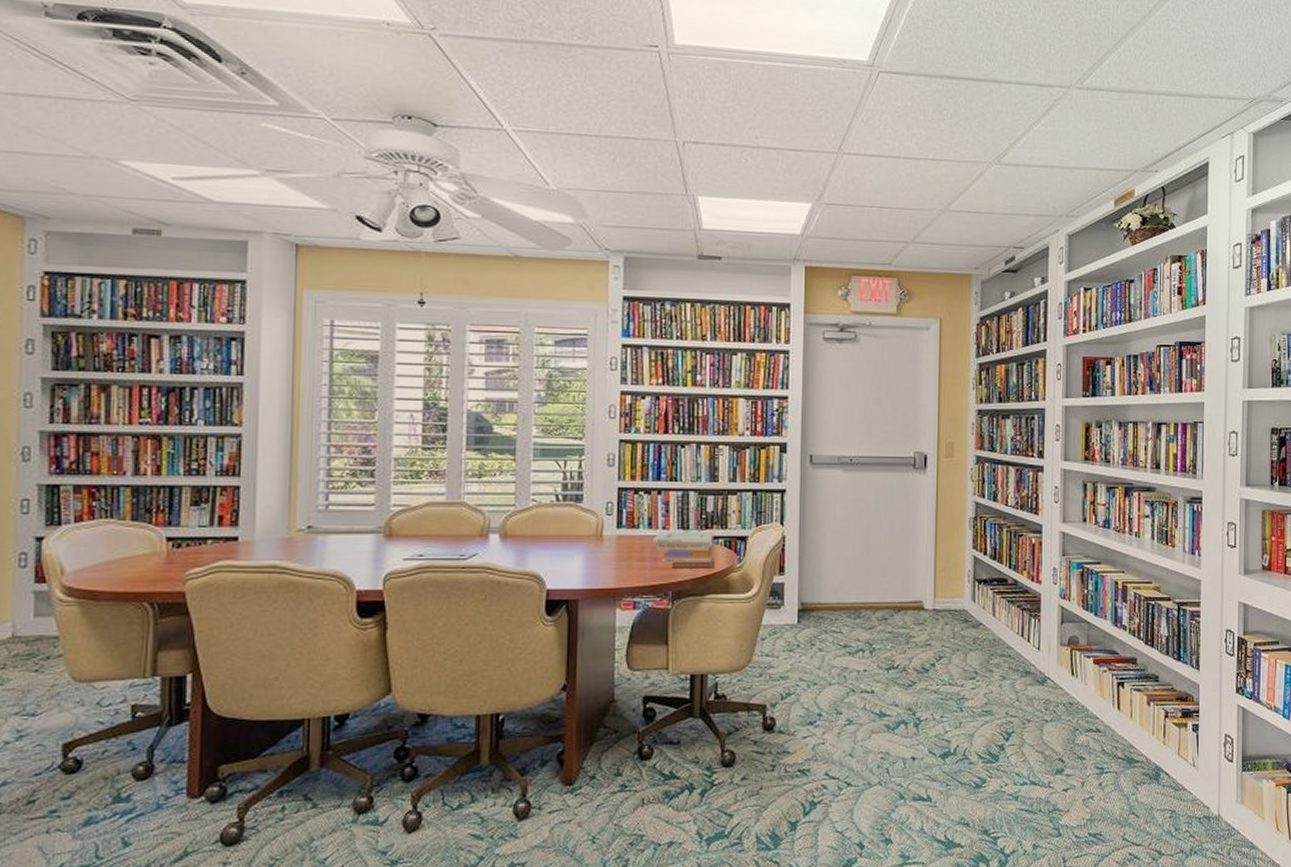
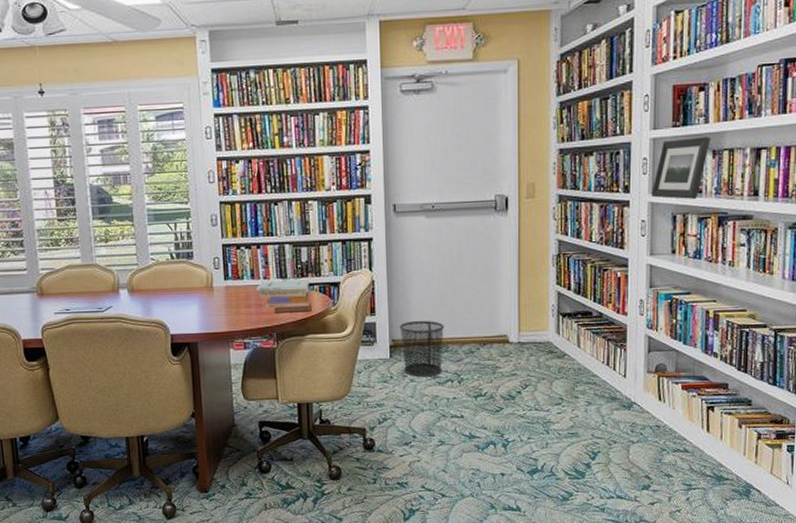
trash can: none [809,582,857,646] -> present [399,320,444,377]
picture frame: none [1063,408,1118,469] -> present [651,137,712,200]

